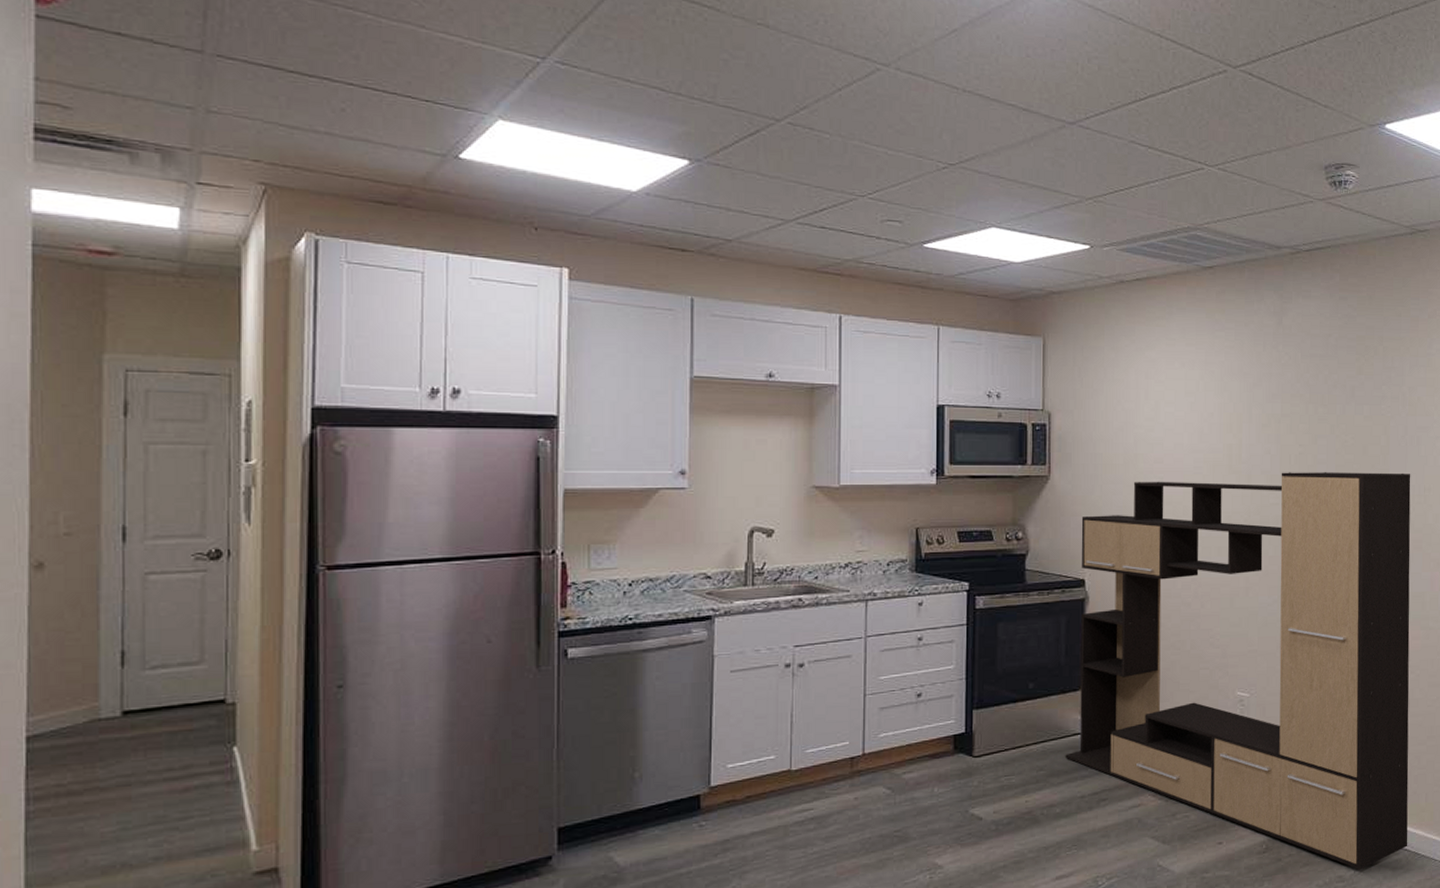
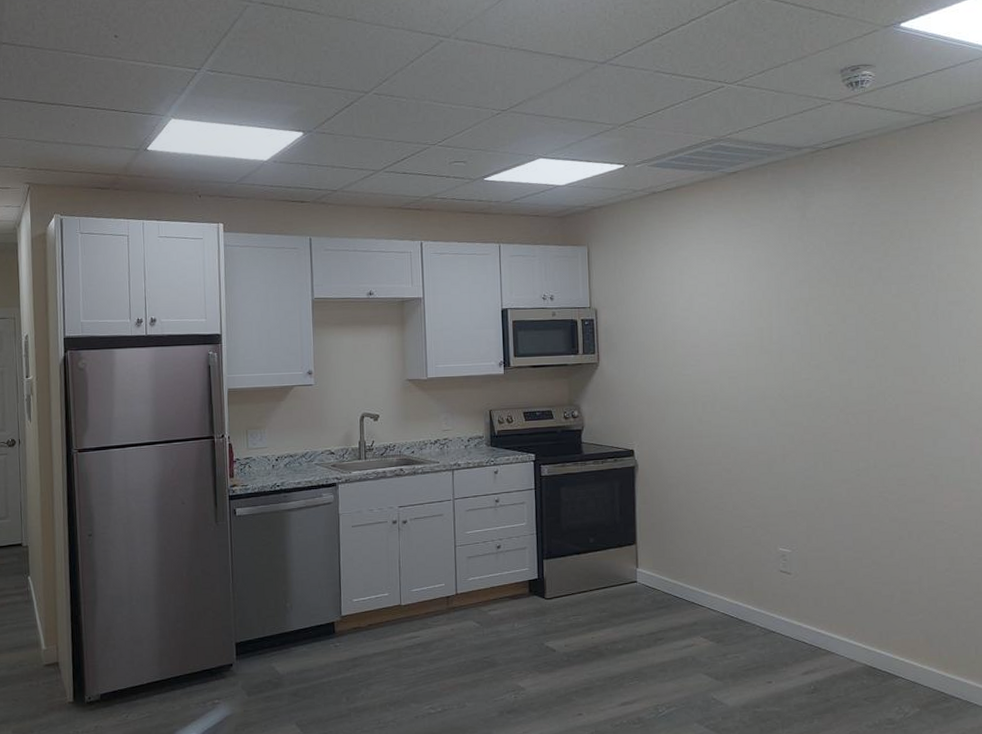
media console: present [1065,471,1411,870] -> none [624,345,959,714]

